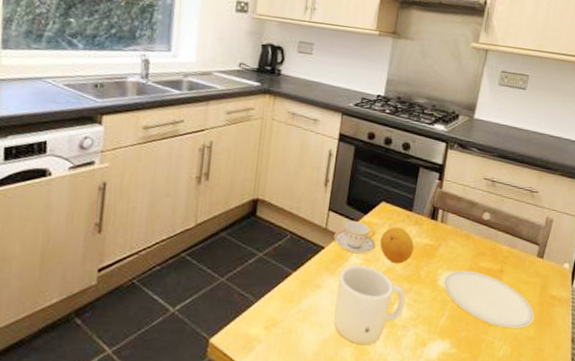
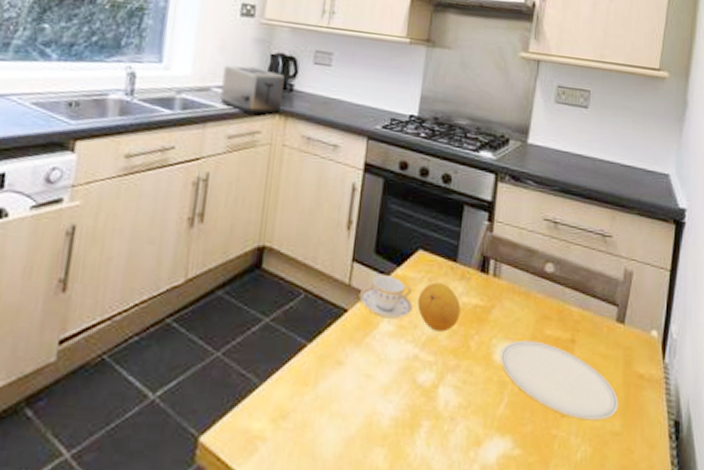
toaster: none [220,53,273,95] -> present [220,65,285,115]
mug: present [333,265,406,345] -> none [360,334,453,445]

